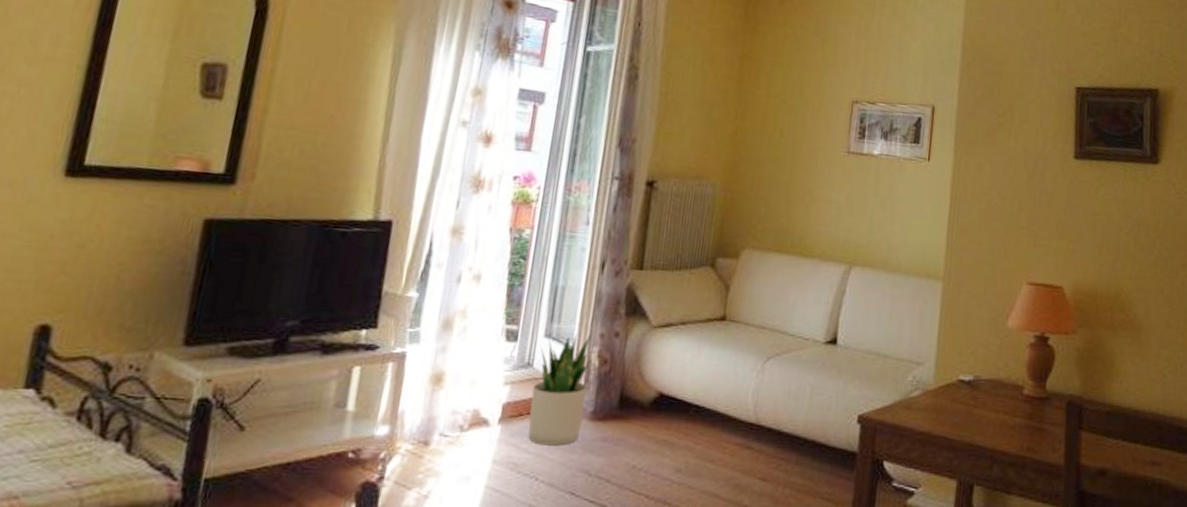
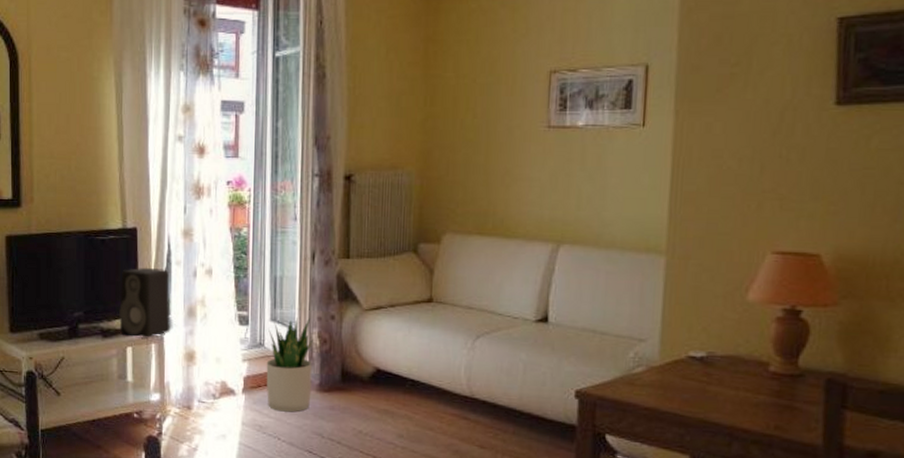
speaker: none [348,268,427,355] -> present [119,267,172,338]

